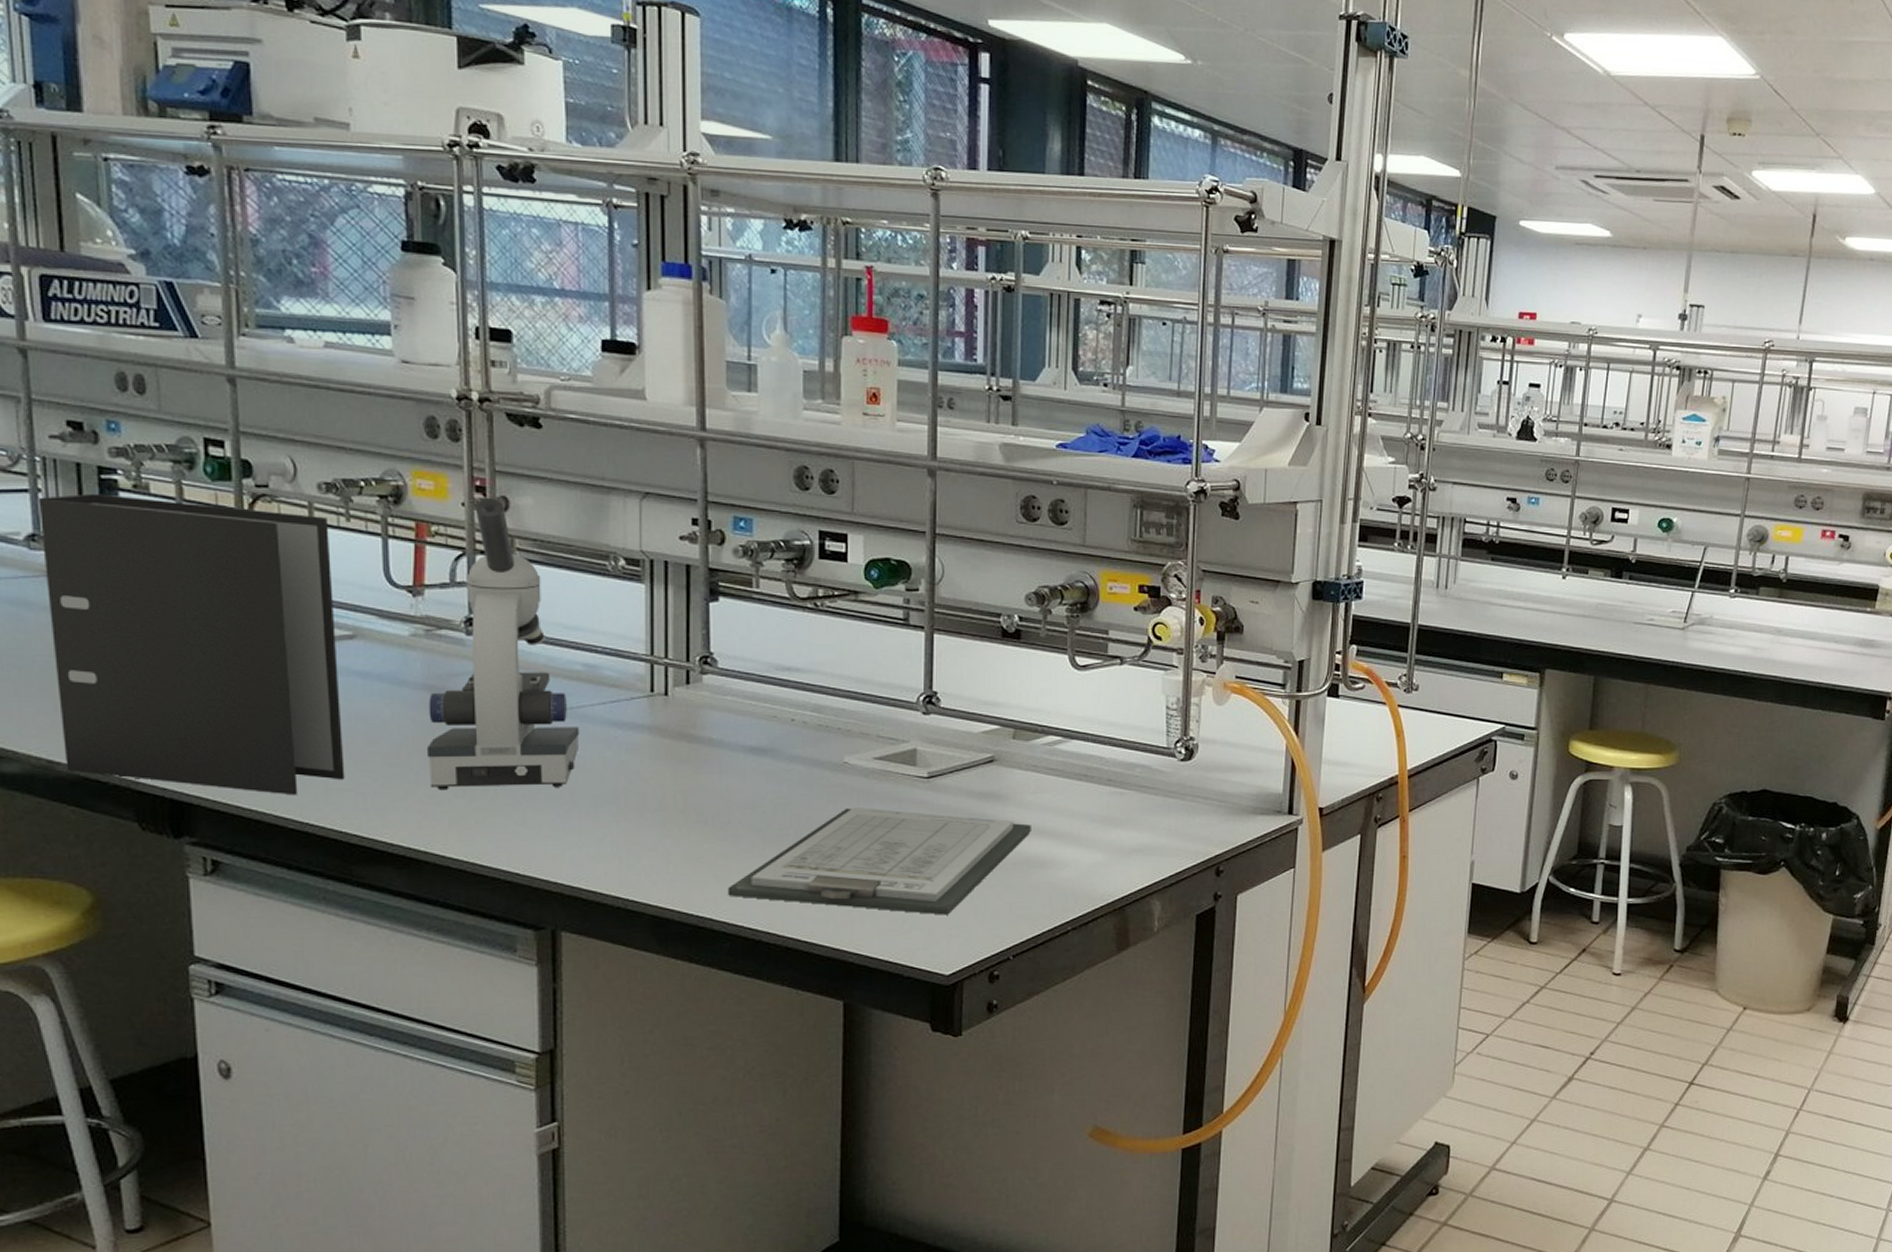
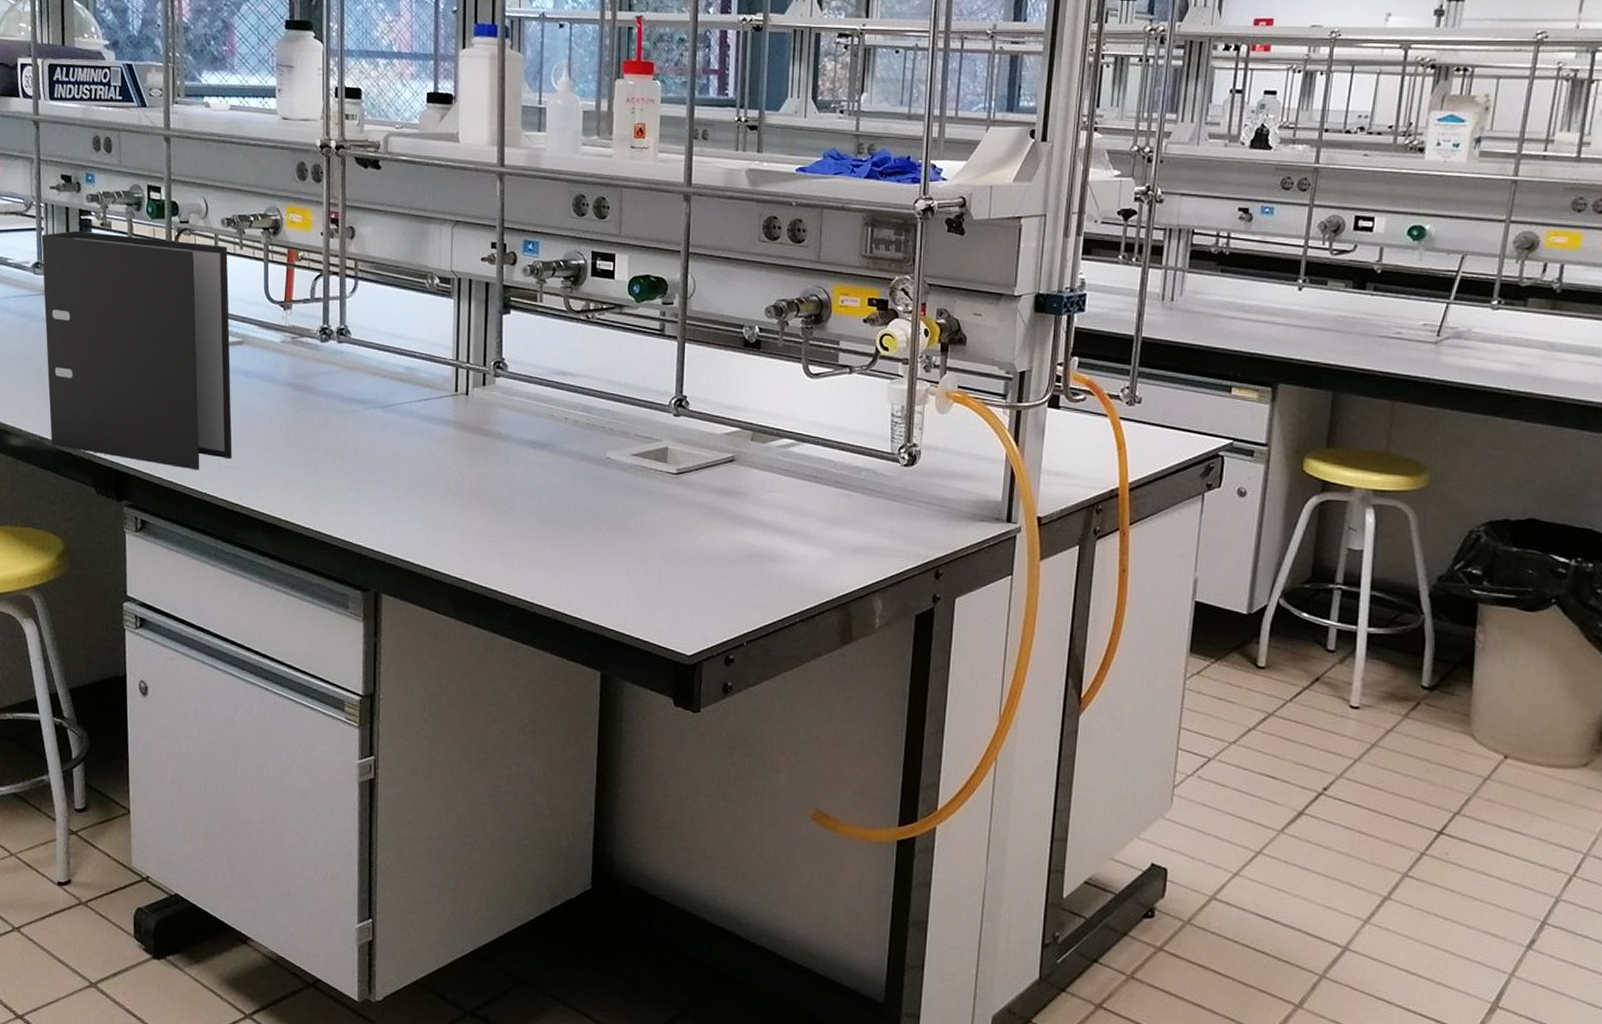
microscope: present [427,497,580,791] -> none [290,228,401,471]
clipboard: present [727,807,1031,915] -> none [510,498,766,600]

